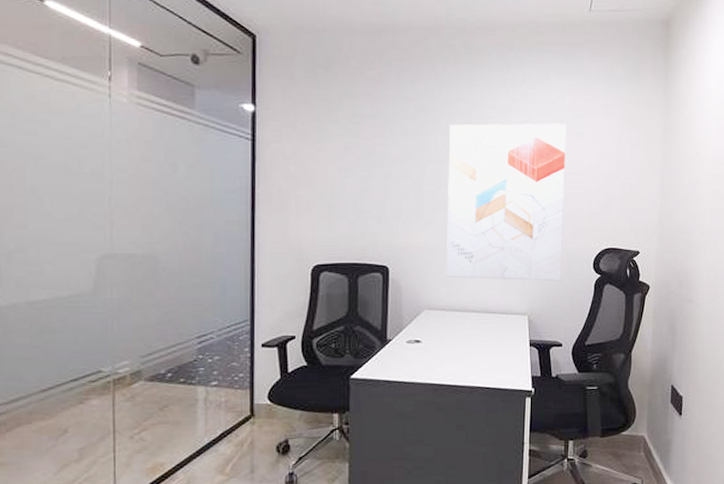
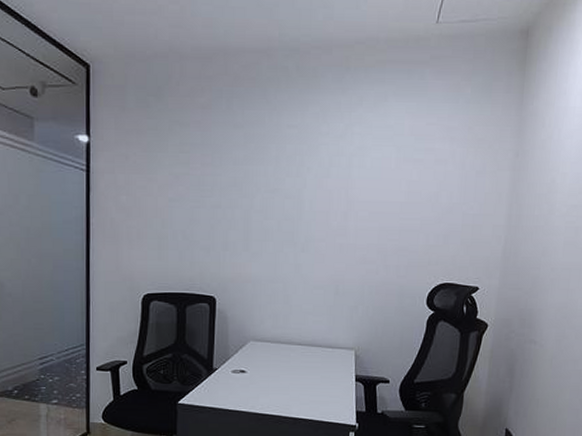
wall art: present [445,123,566,281] -> none [272,149,405,316]

